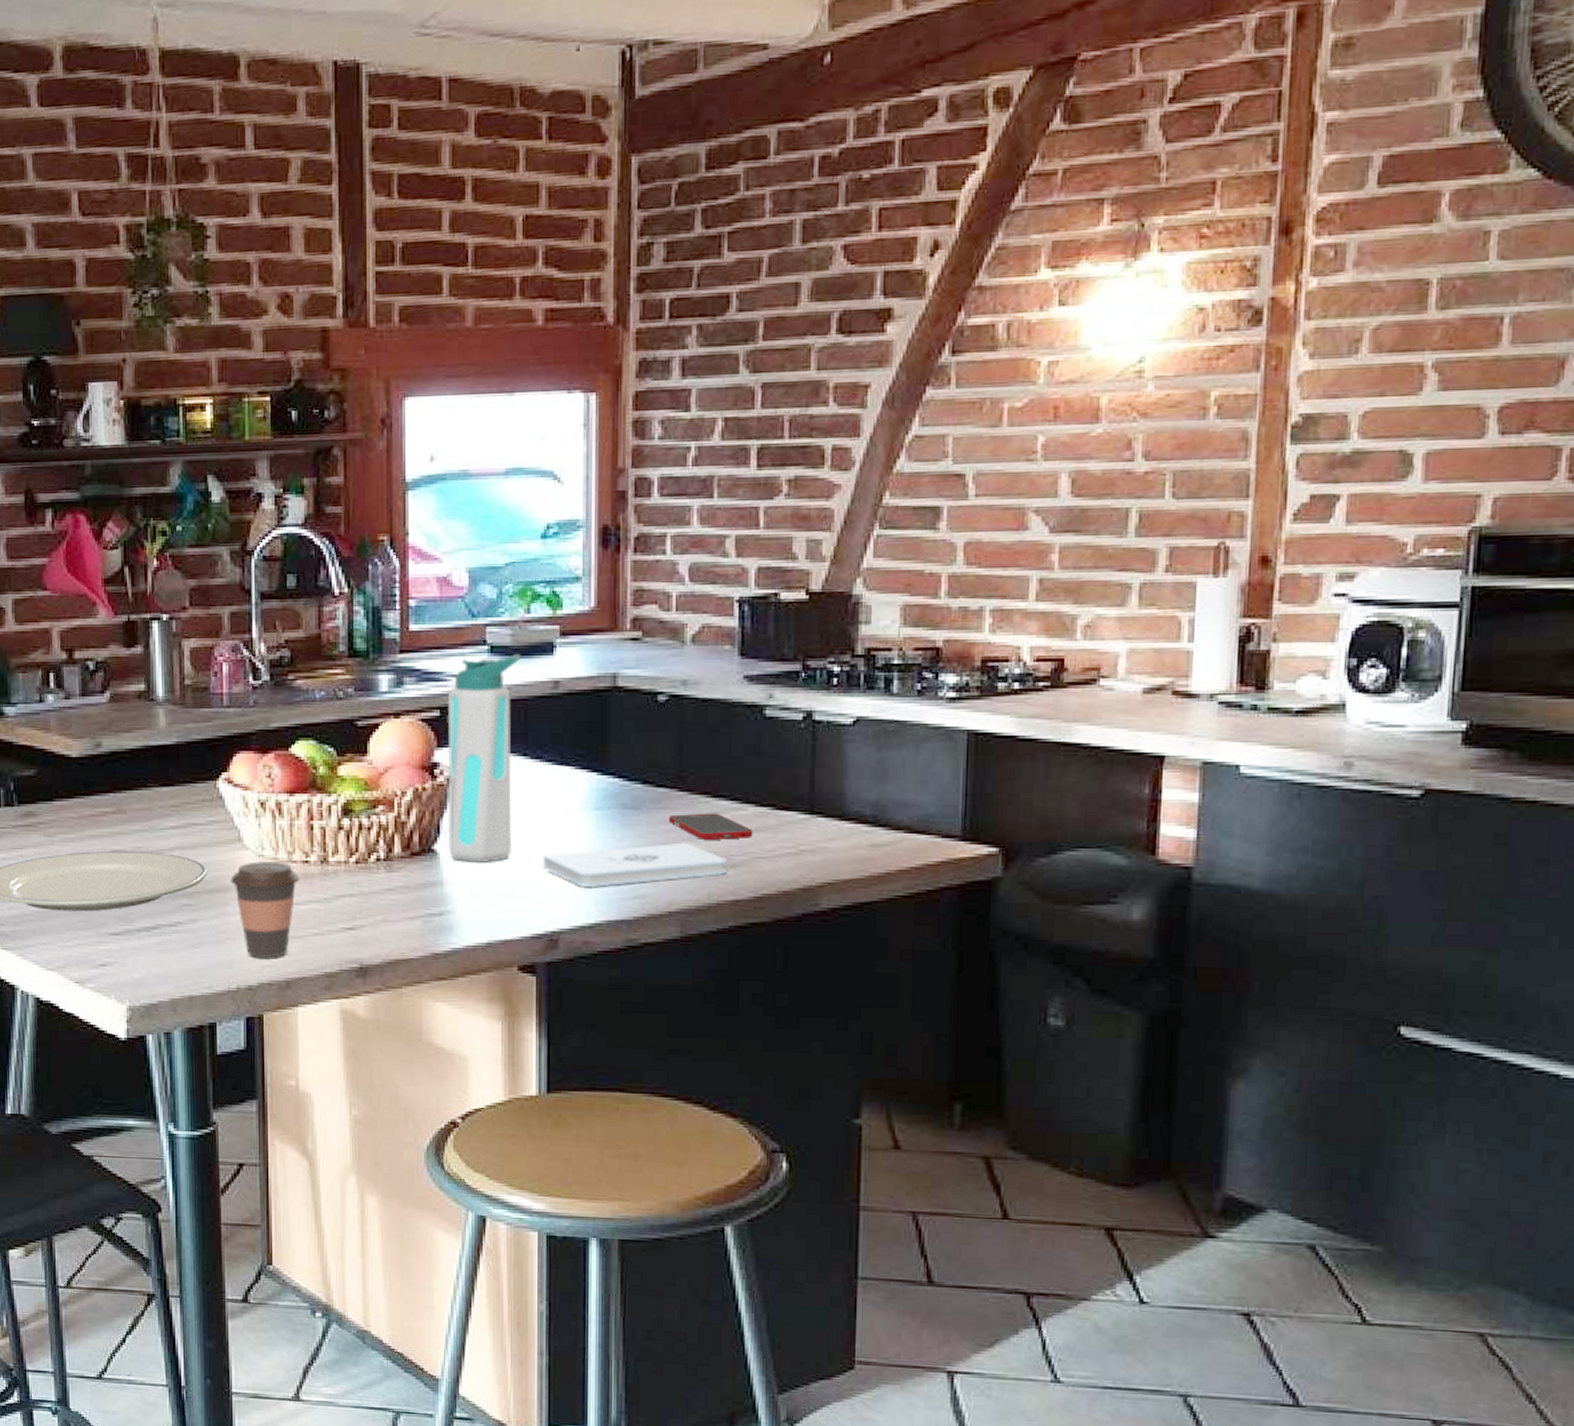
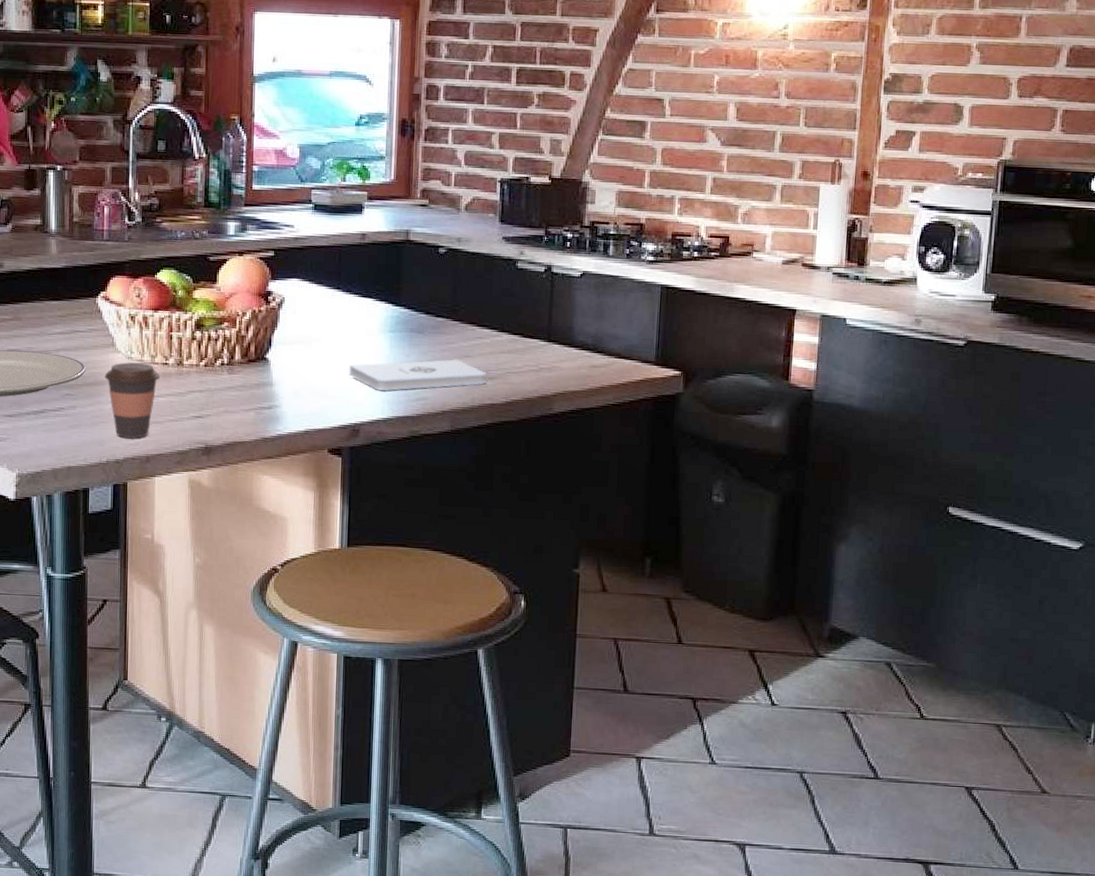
water bottle: present [447,654,521,862] -> none [277,212,338,369]
cell phone: present [668,813,753,841] -> none [444,337,506,359]

